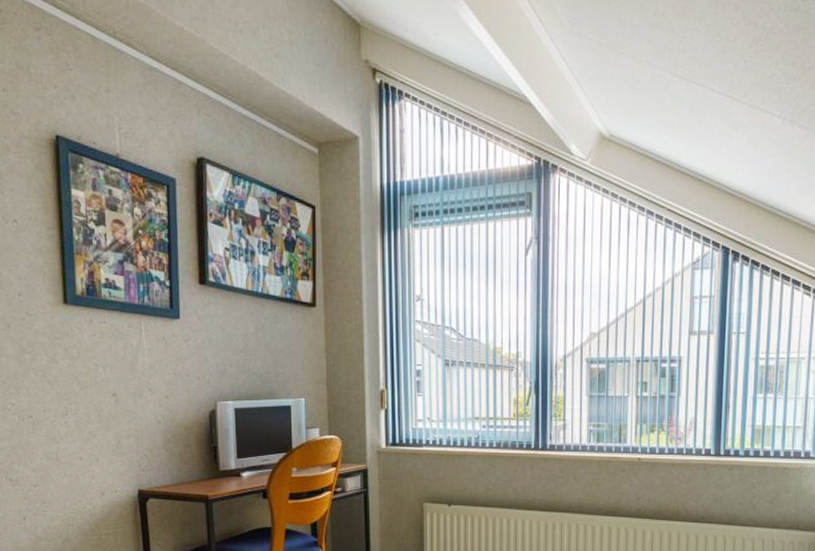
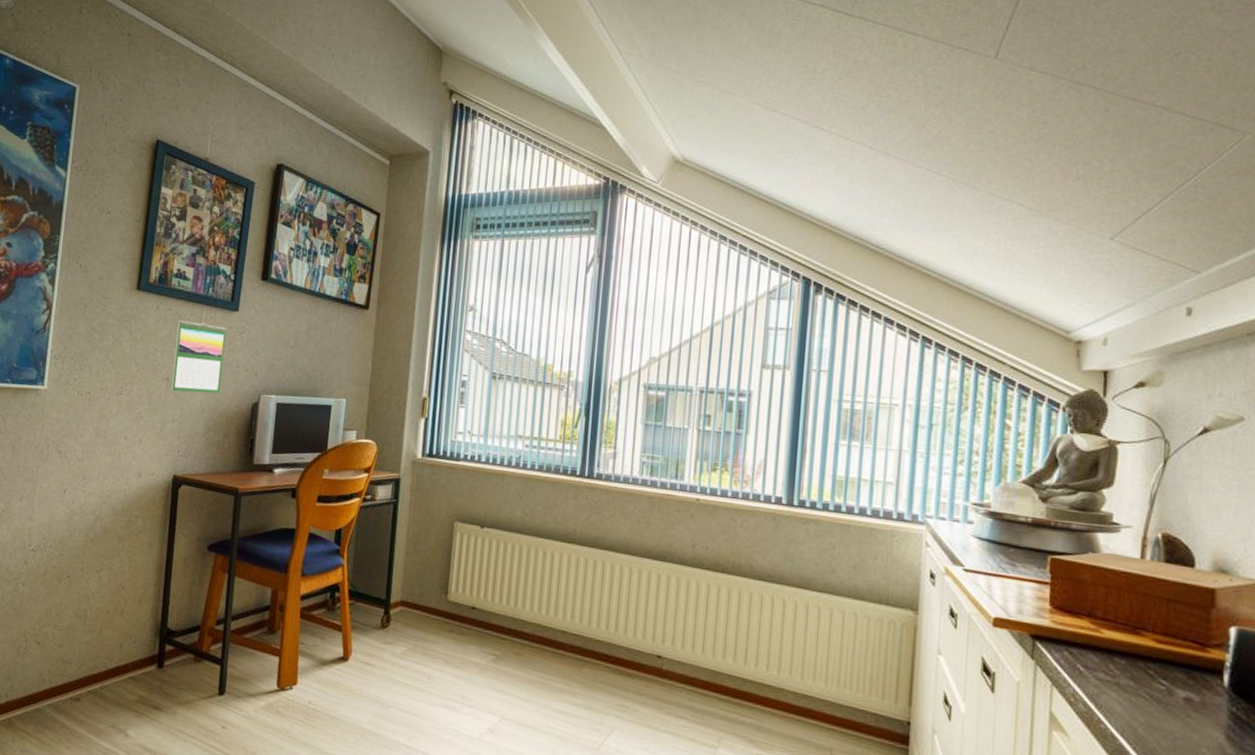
calendar: none [116,332,173,407] -> present [171,320,227,394]

